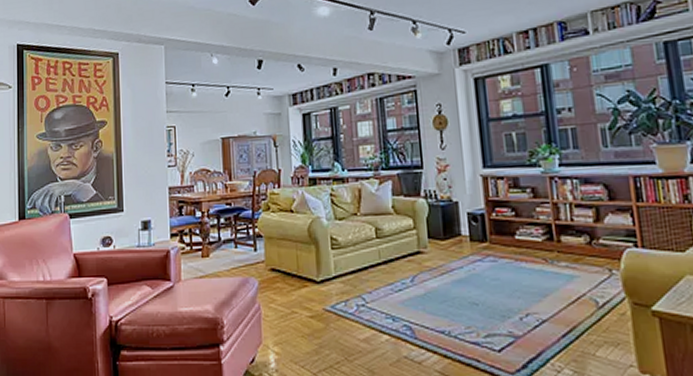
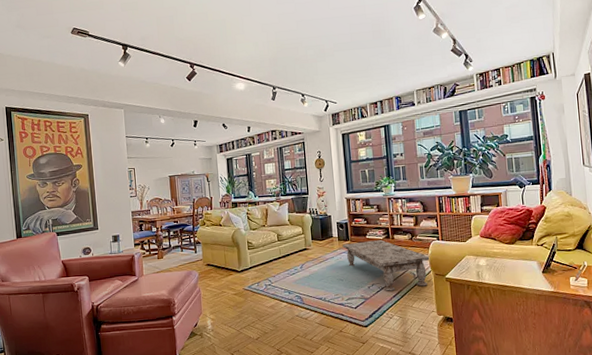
coffee table: none [476,243,625,327] -> present [342,240,431,291]

